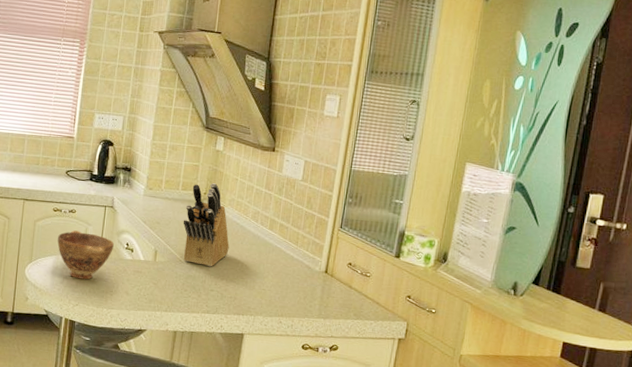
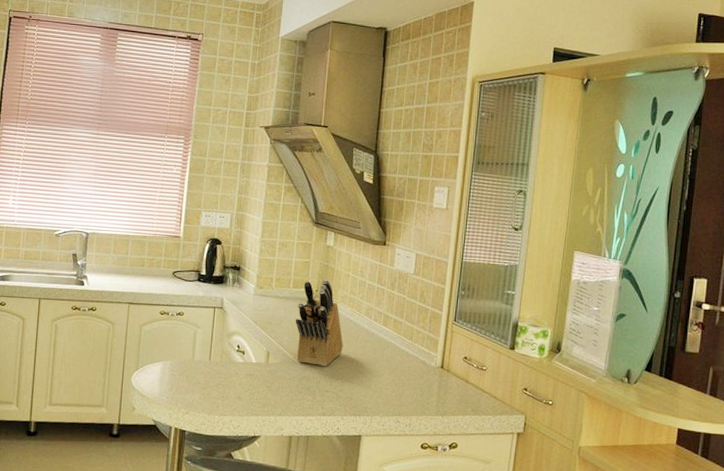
bowl: present [57,230,114,280] -> none [165,334,224,386]

